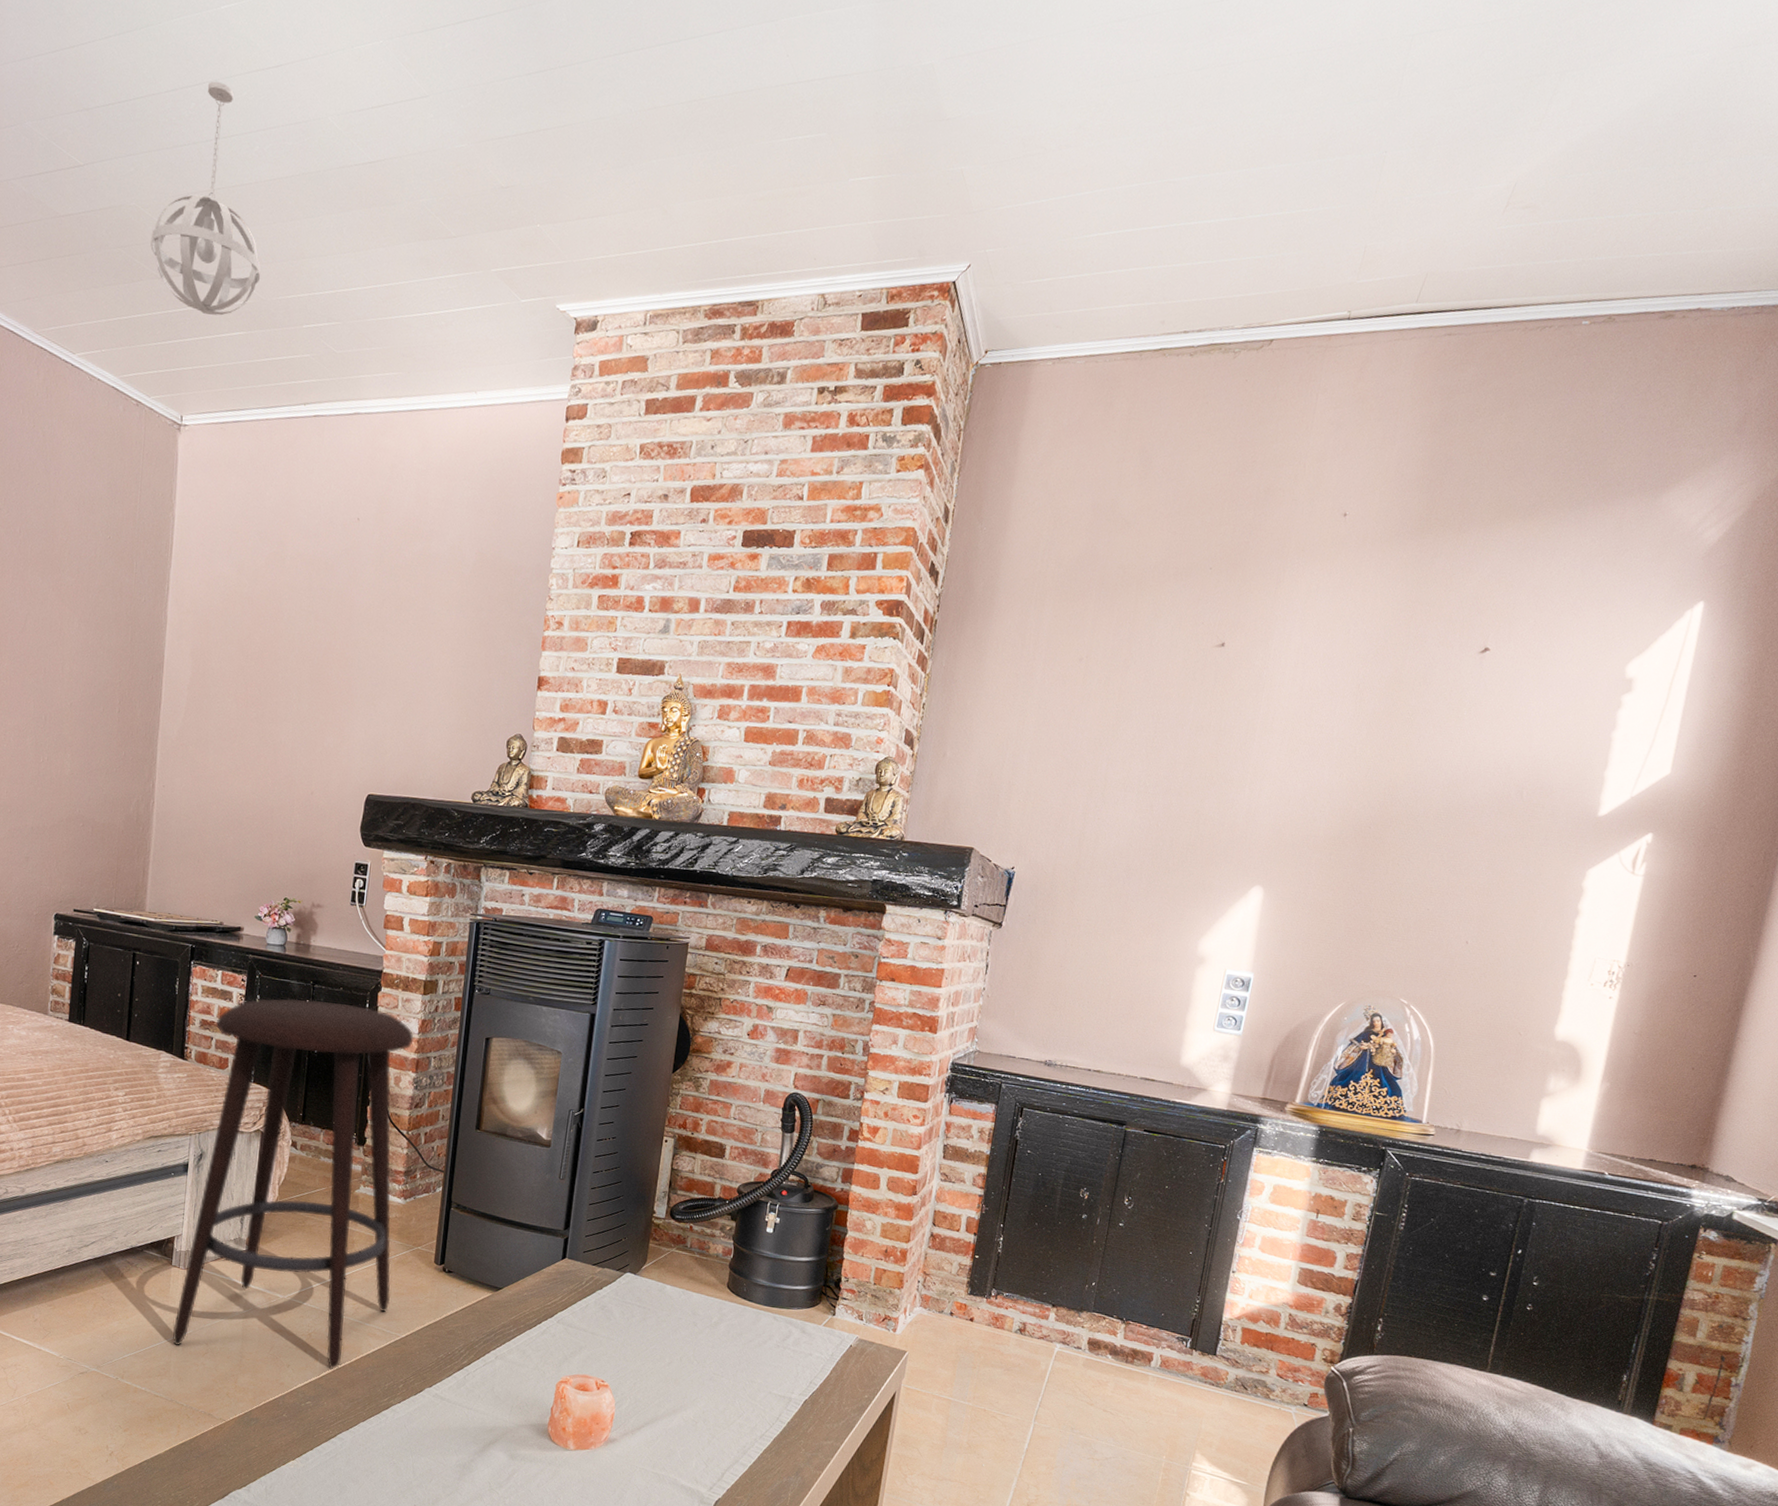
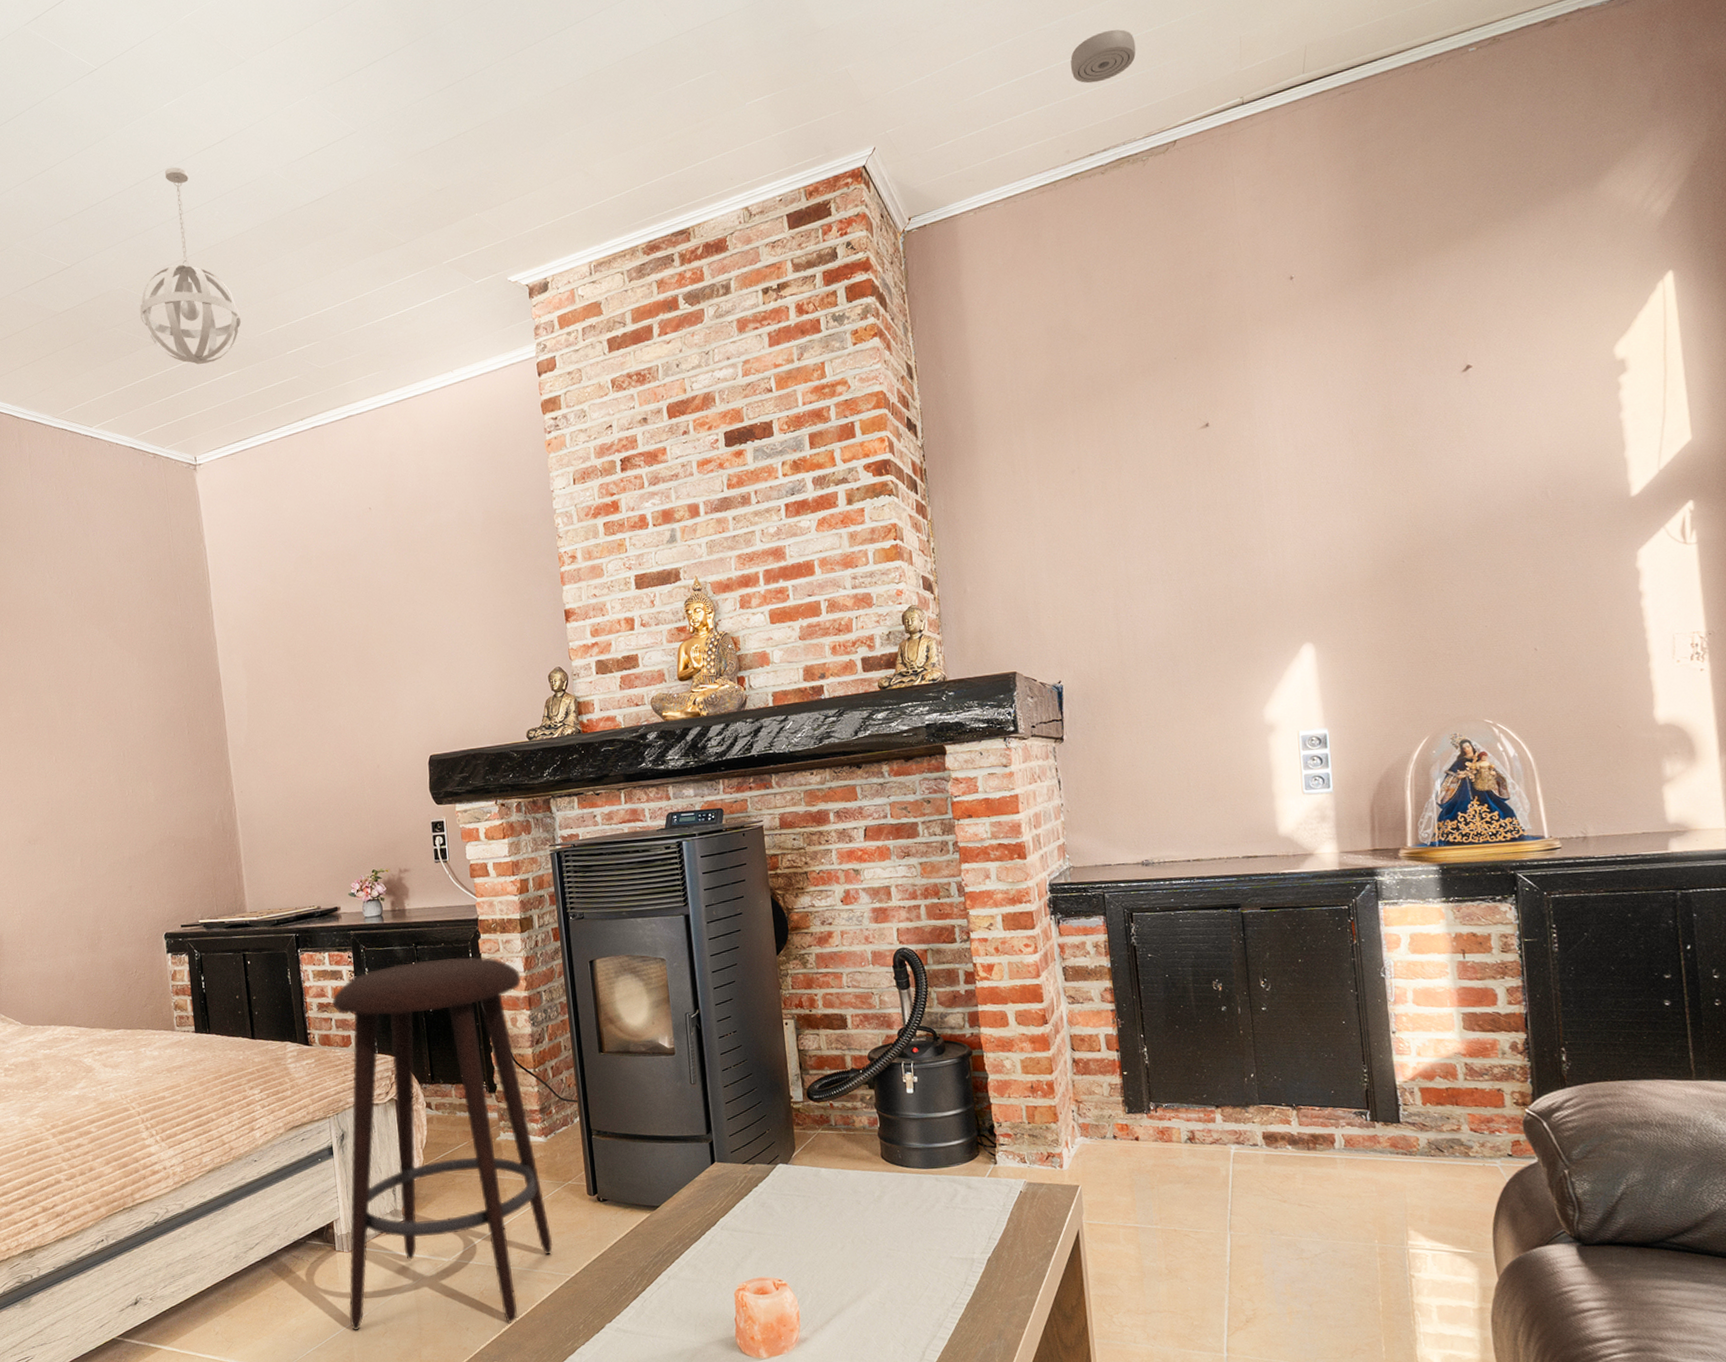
smoke detector: none [1189,202,1262,256] -> present [1070,29,1136,84]

